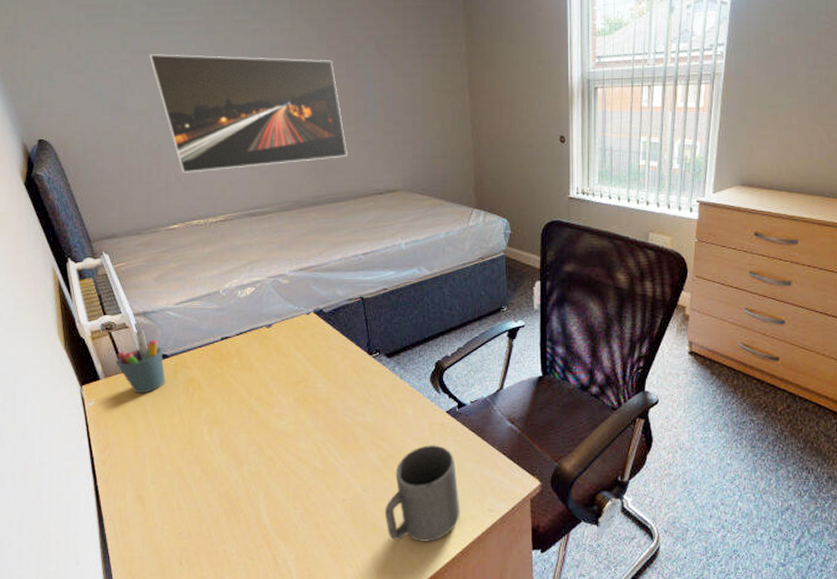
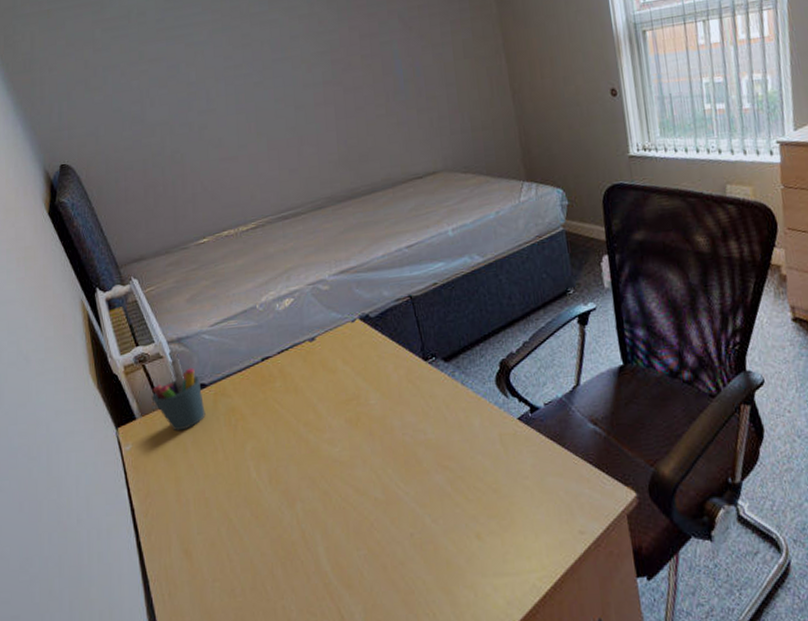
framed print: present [149,54,347,173] -> none [167,41,380,182]
mug: present [384,445,460,542] -> none [458,459,547,579]

